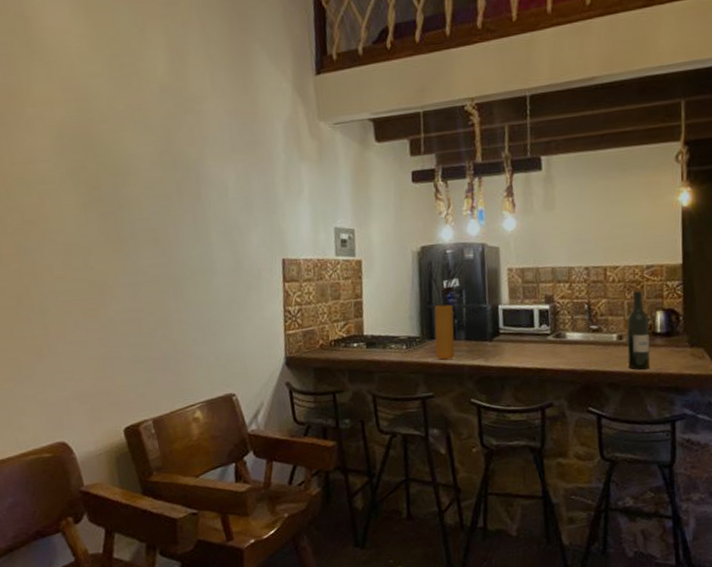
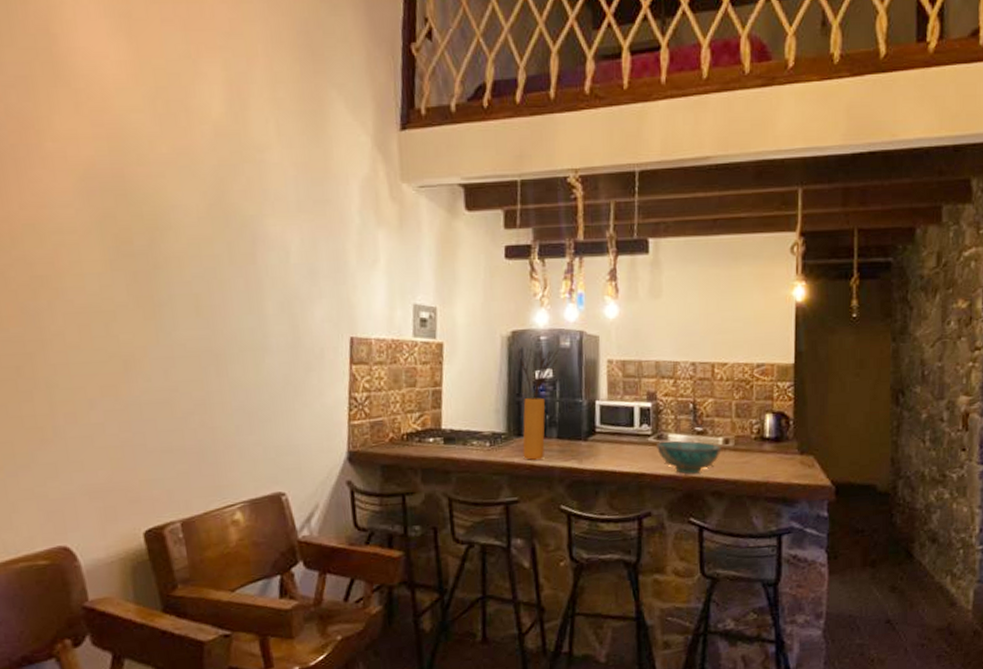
bowl: none [554,338,616,369] -> present [655,440,722,475]
wine bottle: present [627,291,651,370] -> none [733,391,758,478]

